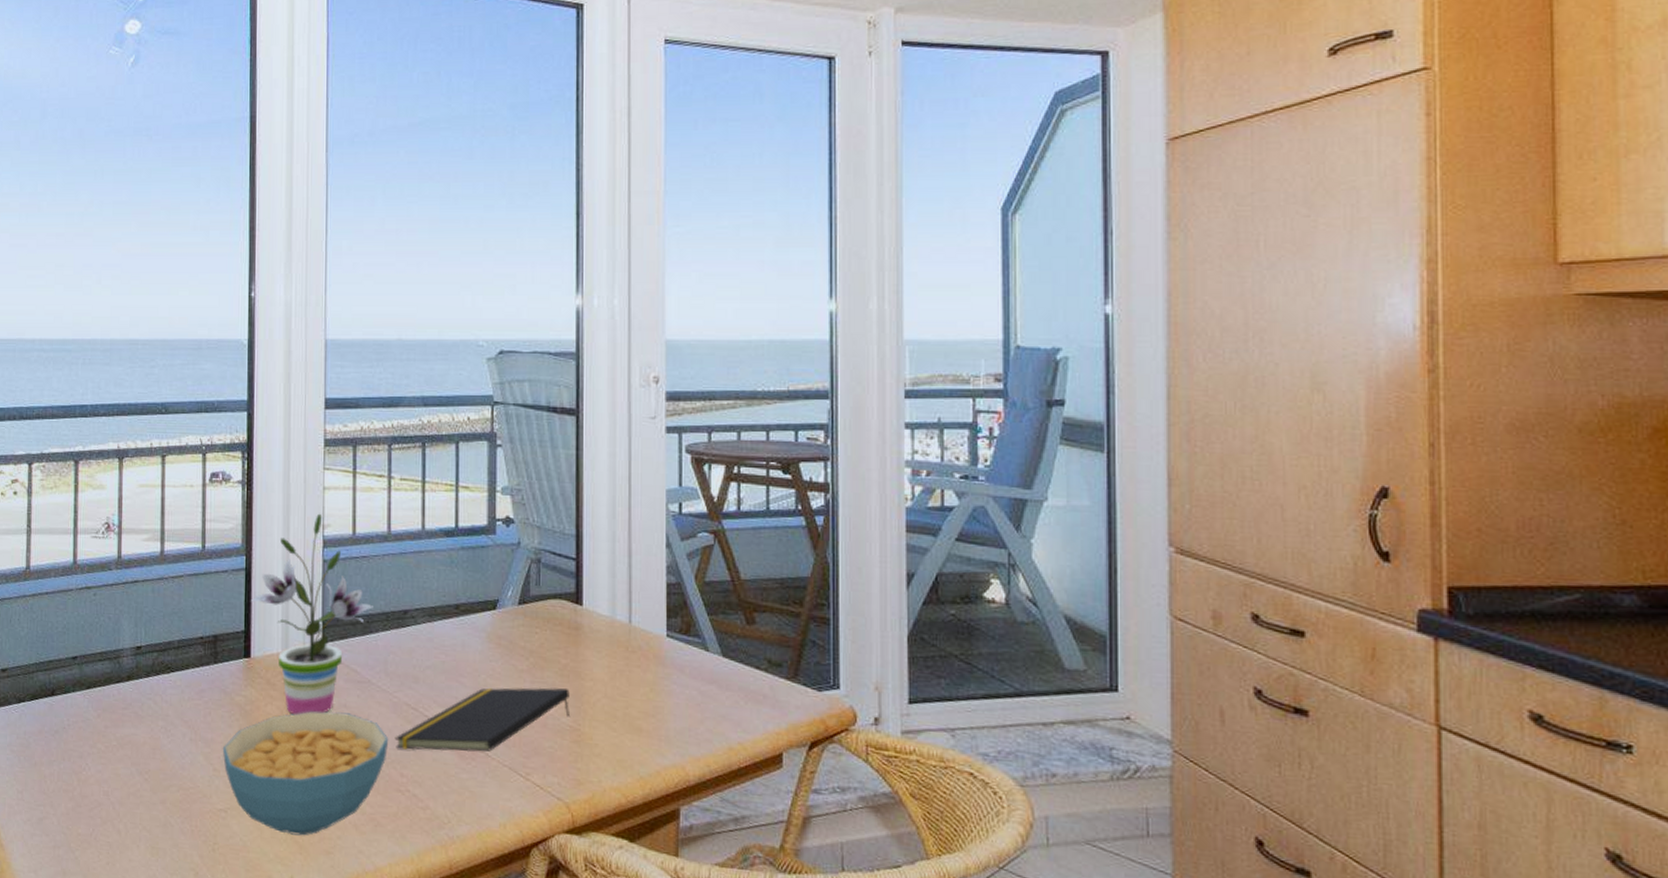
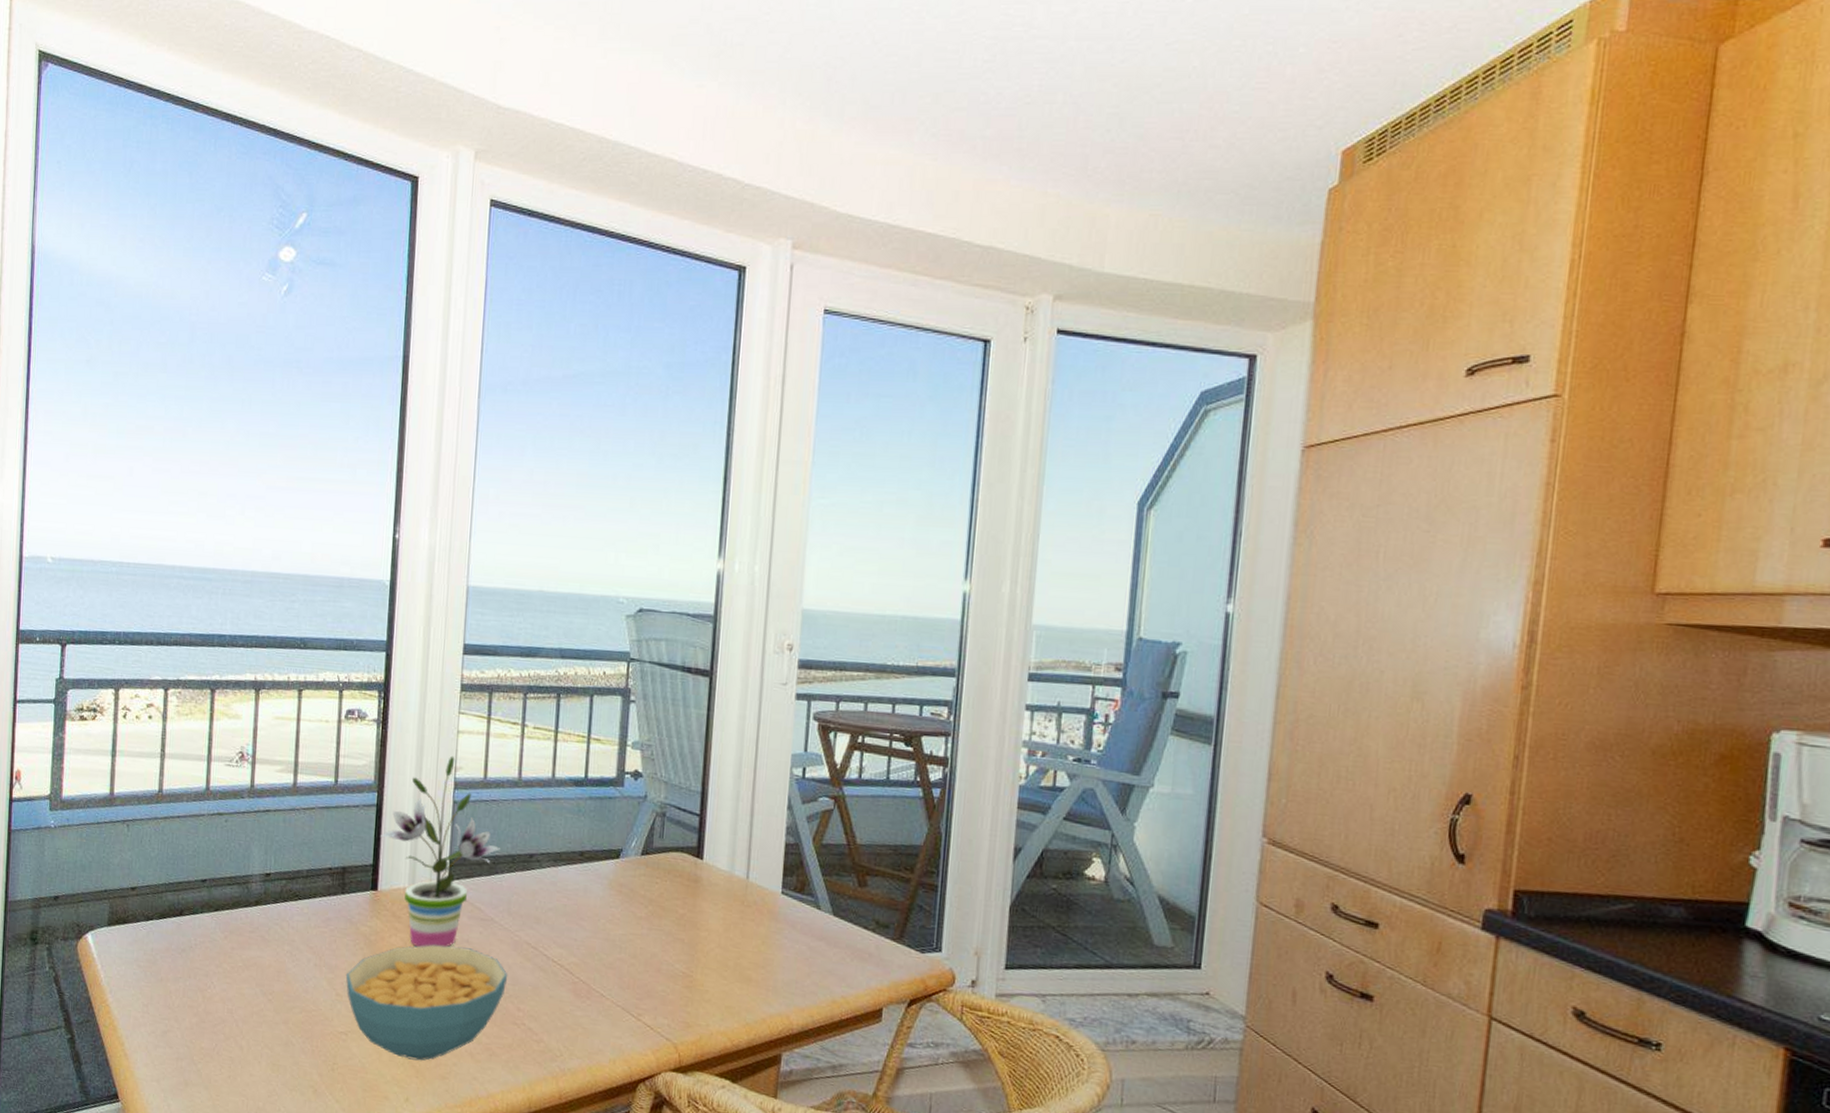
notepad: present [394,687,571,752] -> none [513,932,685,992]

